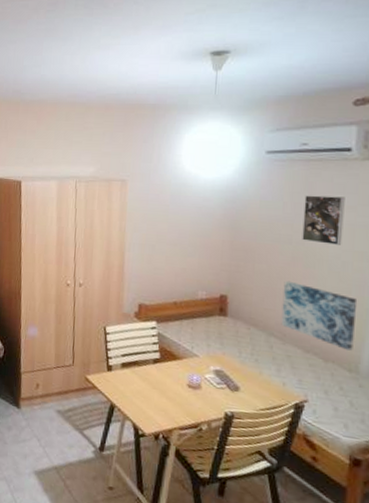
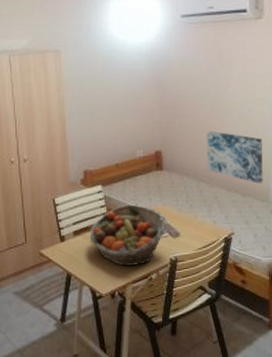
fruit basket: none [138,345,227,413] -> present [89,204,168,266]
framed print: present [302,195,345,245] -> none [215,52,247,94]

